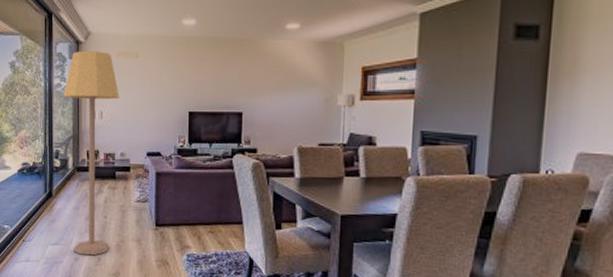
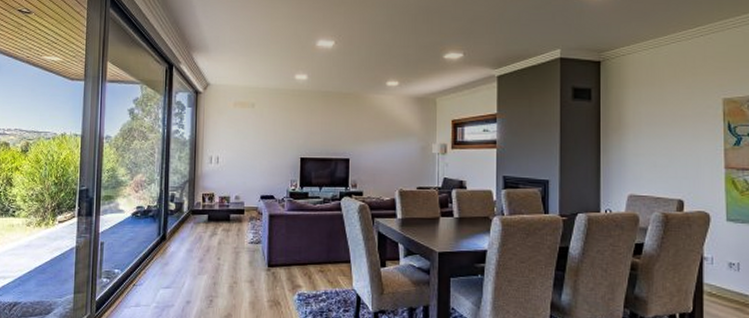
lamp: present [63,50,120,256] -> none [181,100,236,298]

